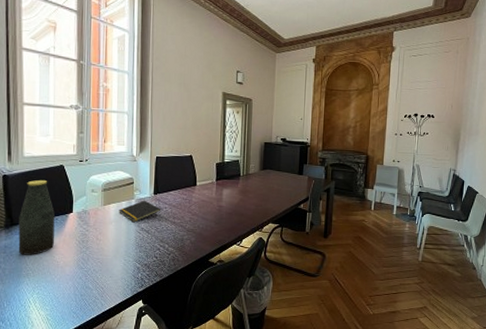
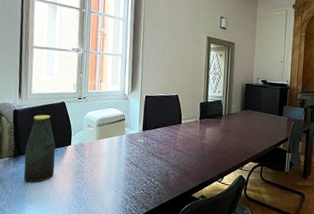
notepad: present [119,200,161,223] -> none [111,136,149,157]

